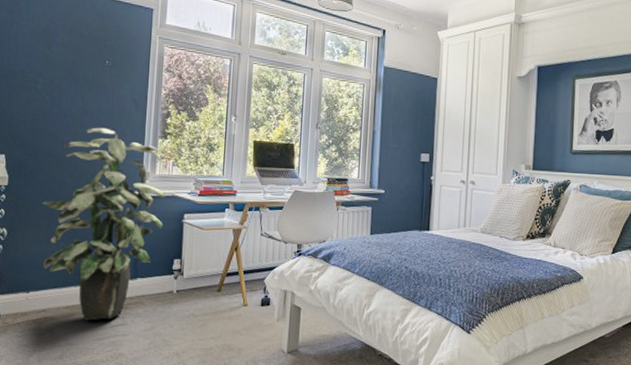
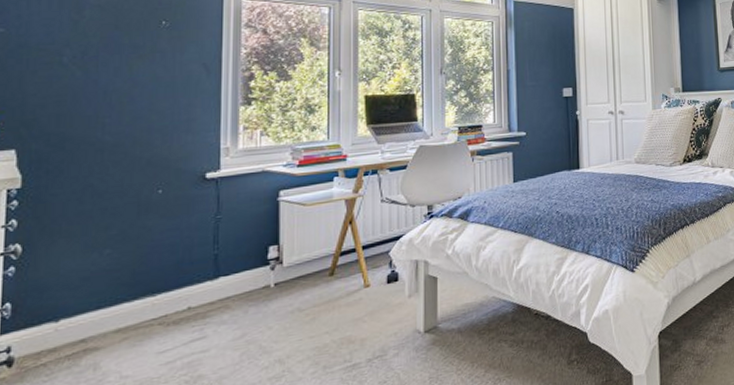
indoor plant: present [42,127,166,321] -> none [74,100,254,343]

